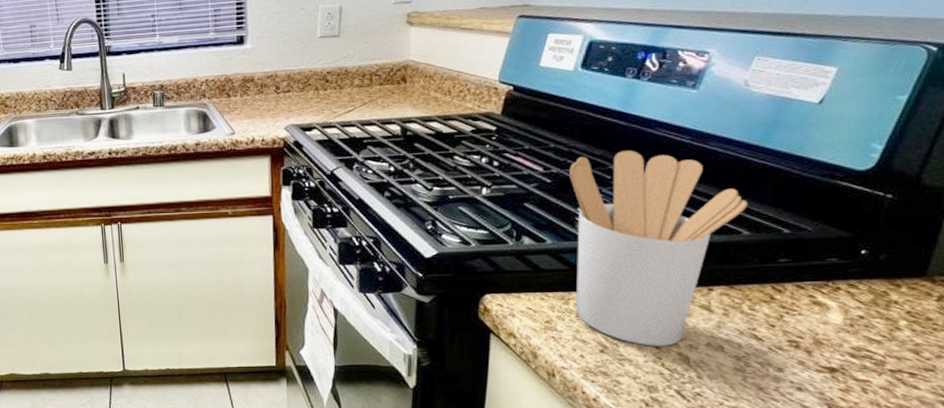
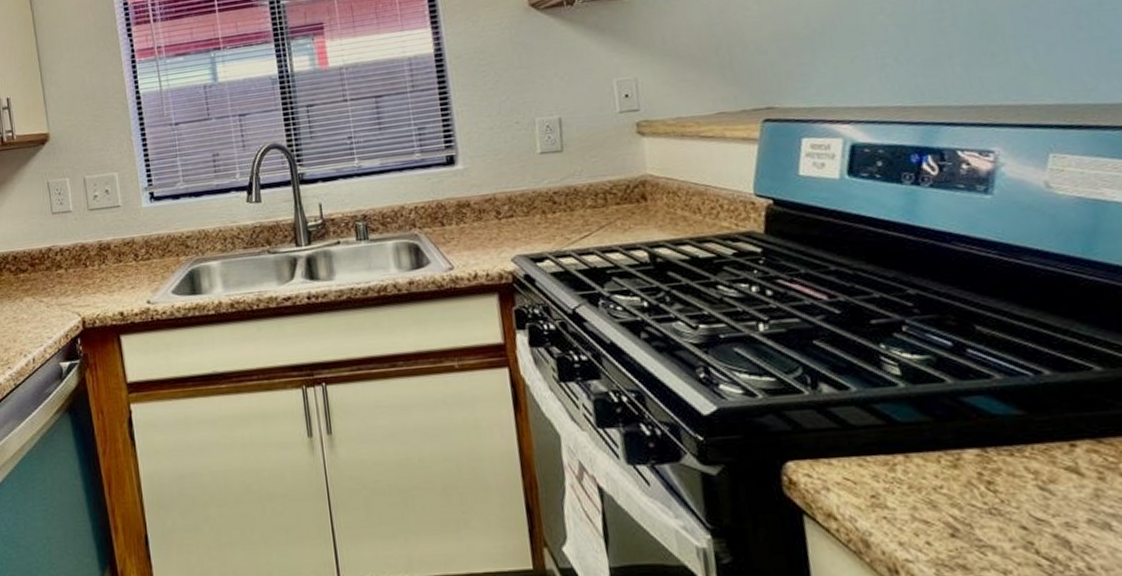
utensil holder: present [569,150,748,346] -> none [859,270,1090,526]

